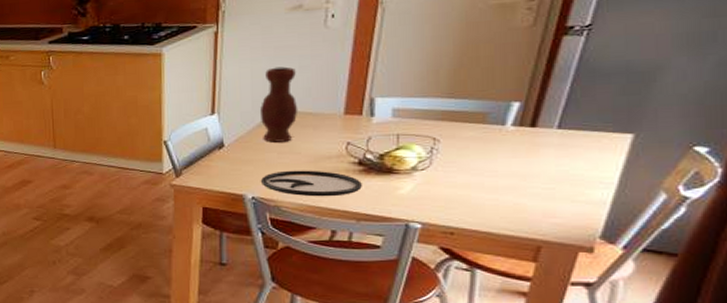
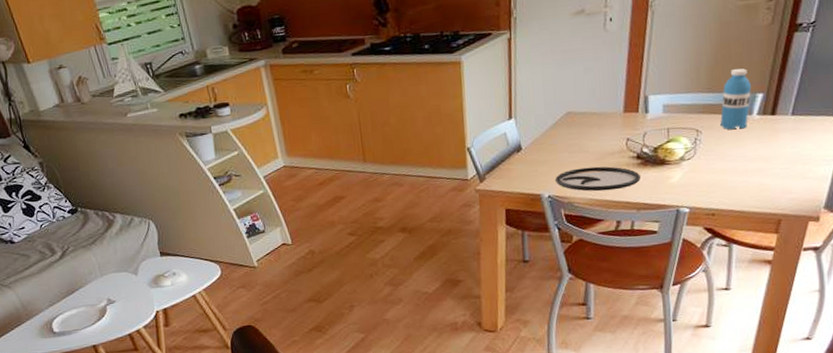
vase: present [259,66,298,142] -> none [551,69,585,143]
water bottle: none [464,73,505,141] -> present [720,68,751,130]

